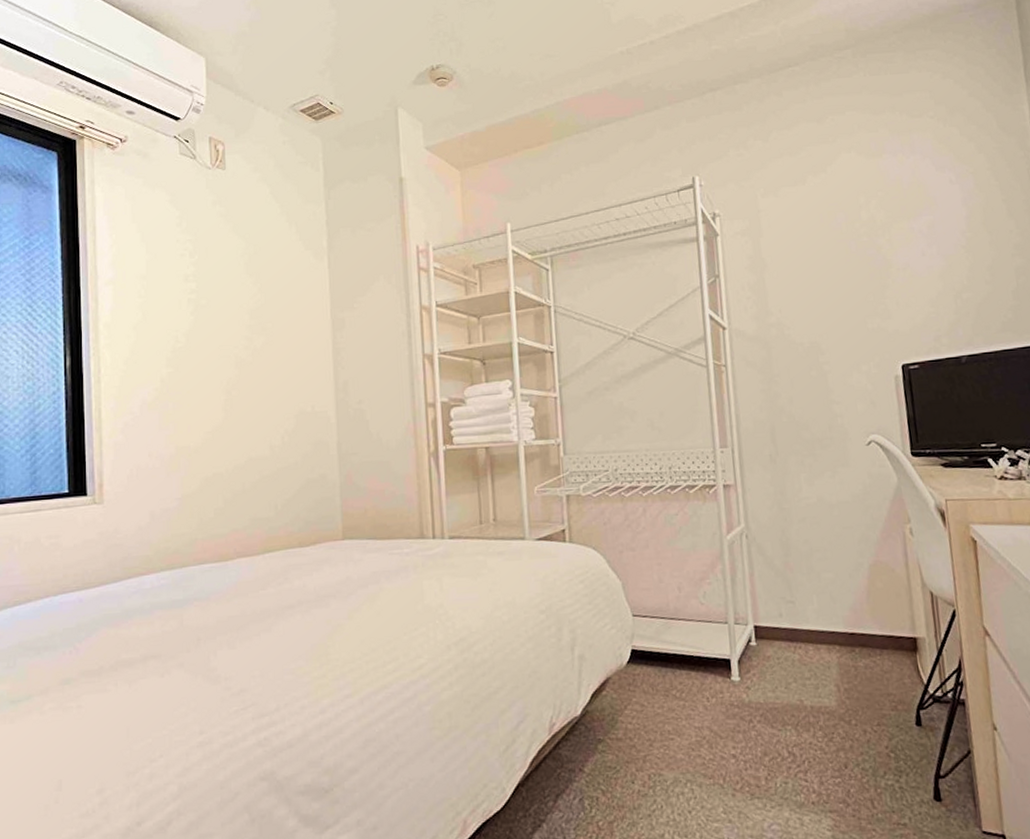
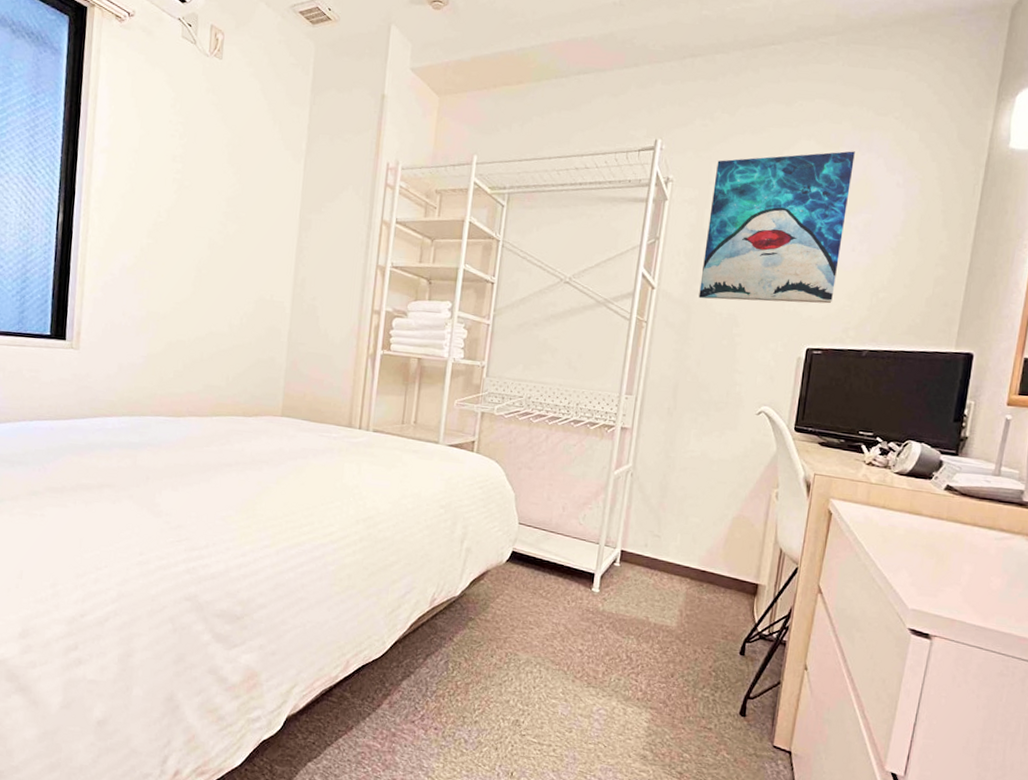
wall art: none [761,156,916,332] -> present [699,151,855,304]

